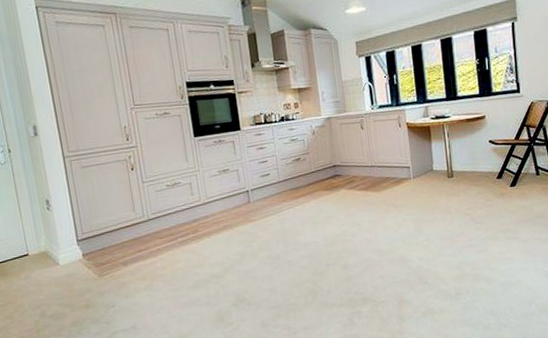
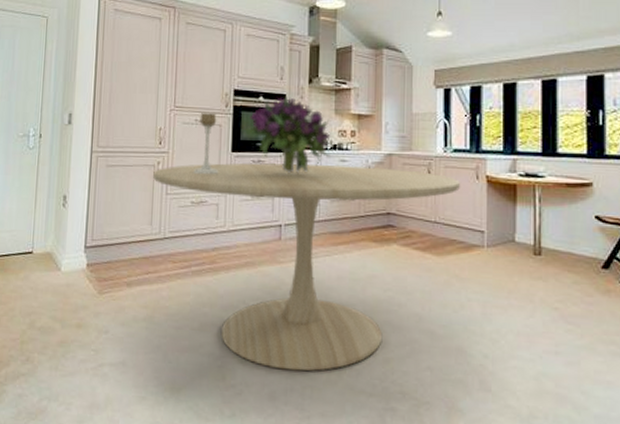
dining table: none [127,128,387,304] -> present [153,163,460,372]
candle holder: none [160,105,186,161] -> present [193,113,219,175]
bouquet: none [205,81,281,147] -> present [249,95,334,174]

